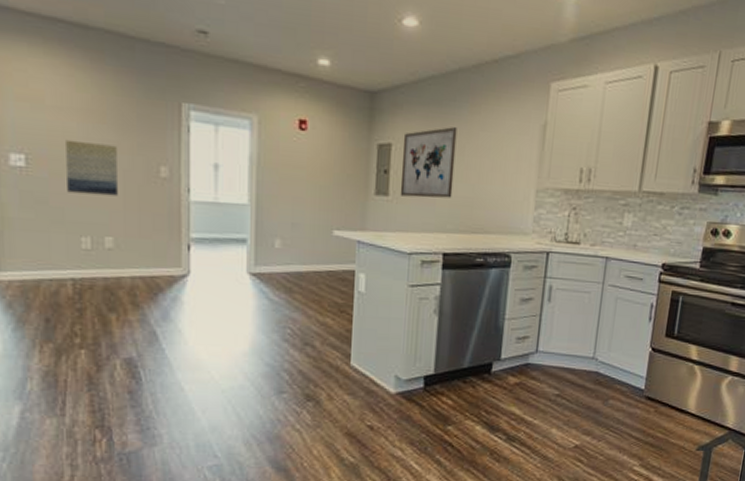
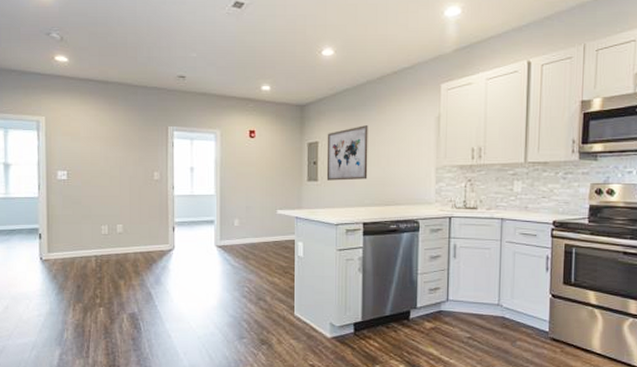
wall art: present [66,139,118,196] -> none [93,159,126,195]

